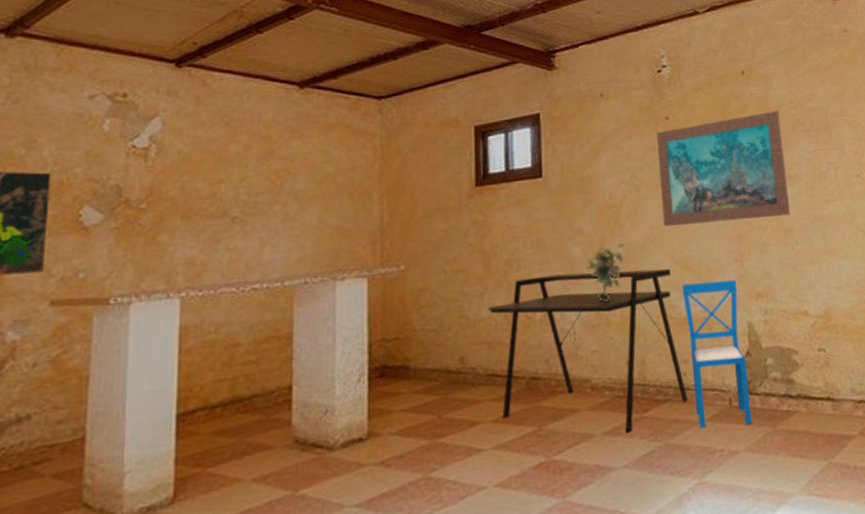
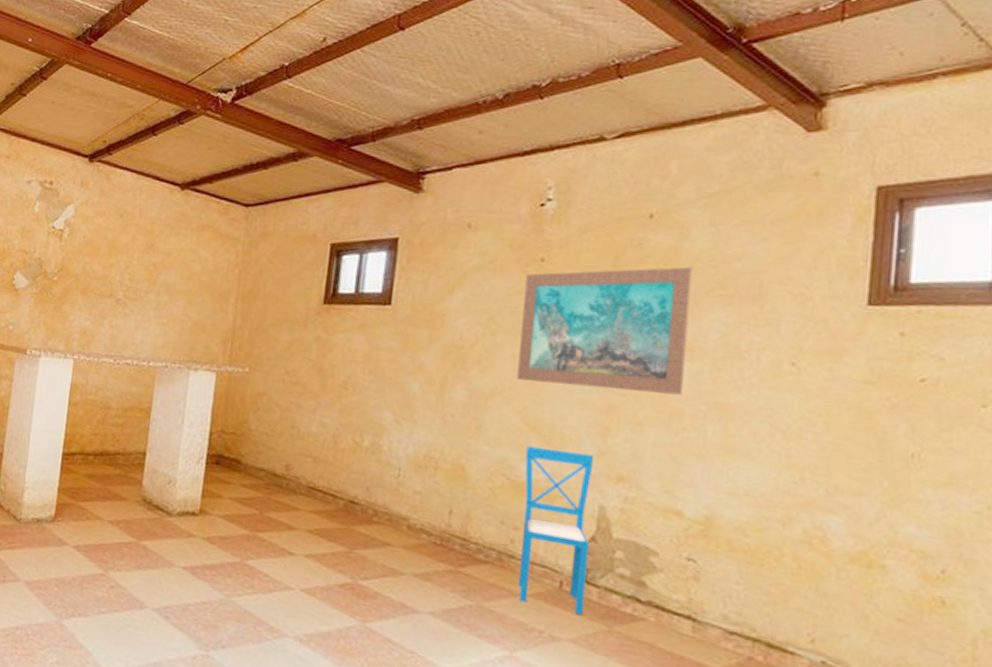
desk: present [488,268,689,433] -> none [317,403,516,582]
potted plant: present [585,243,624,302] -> none [421,385,468,445]

